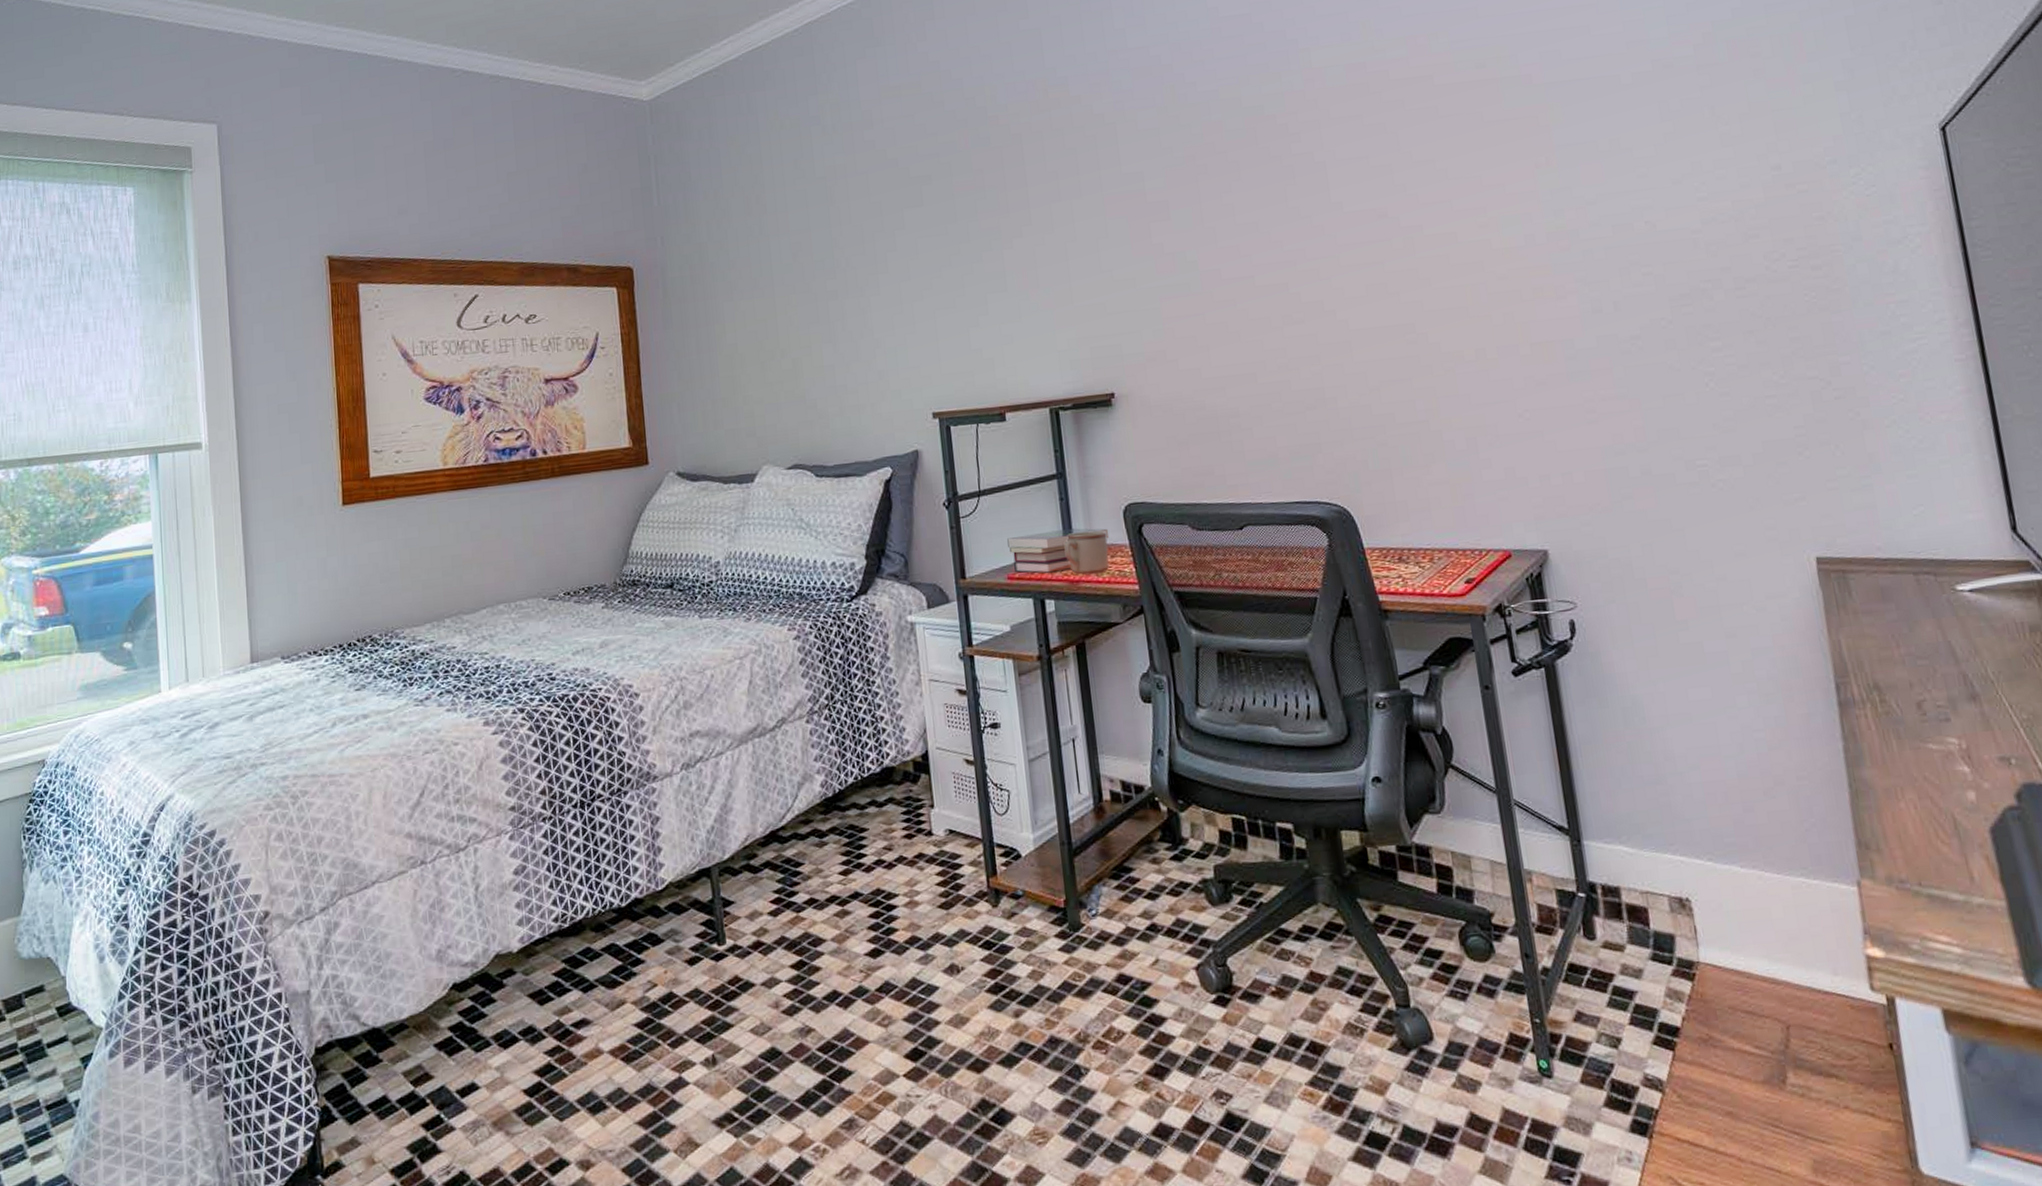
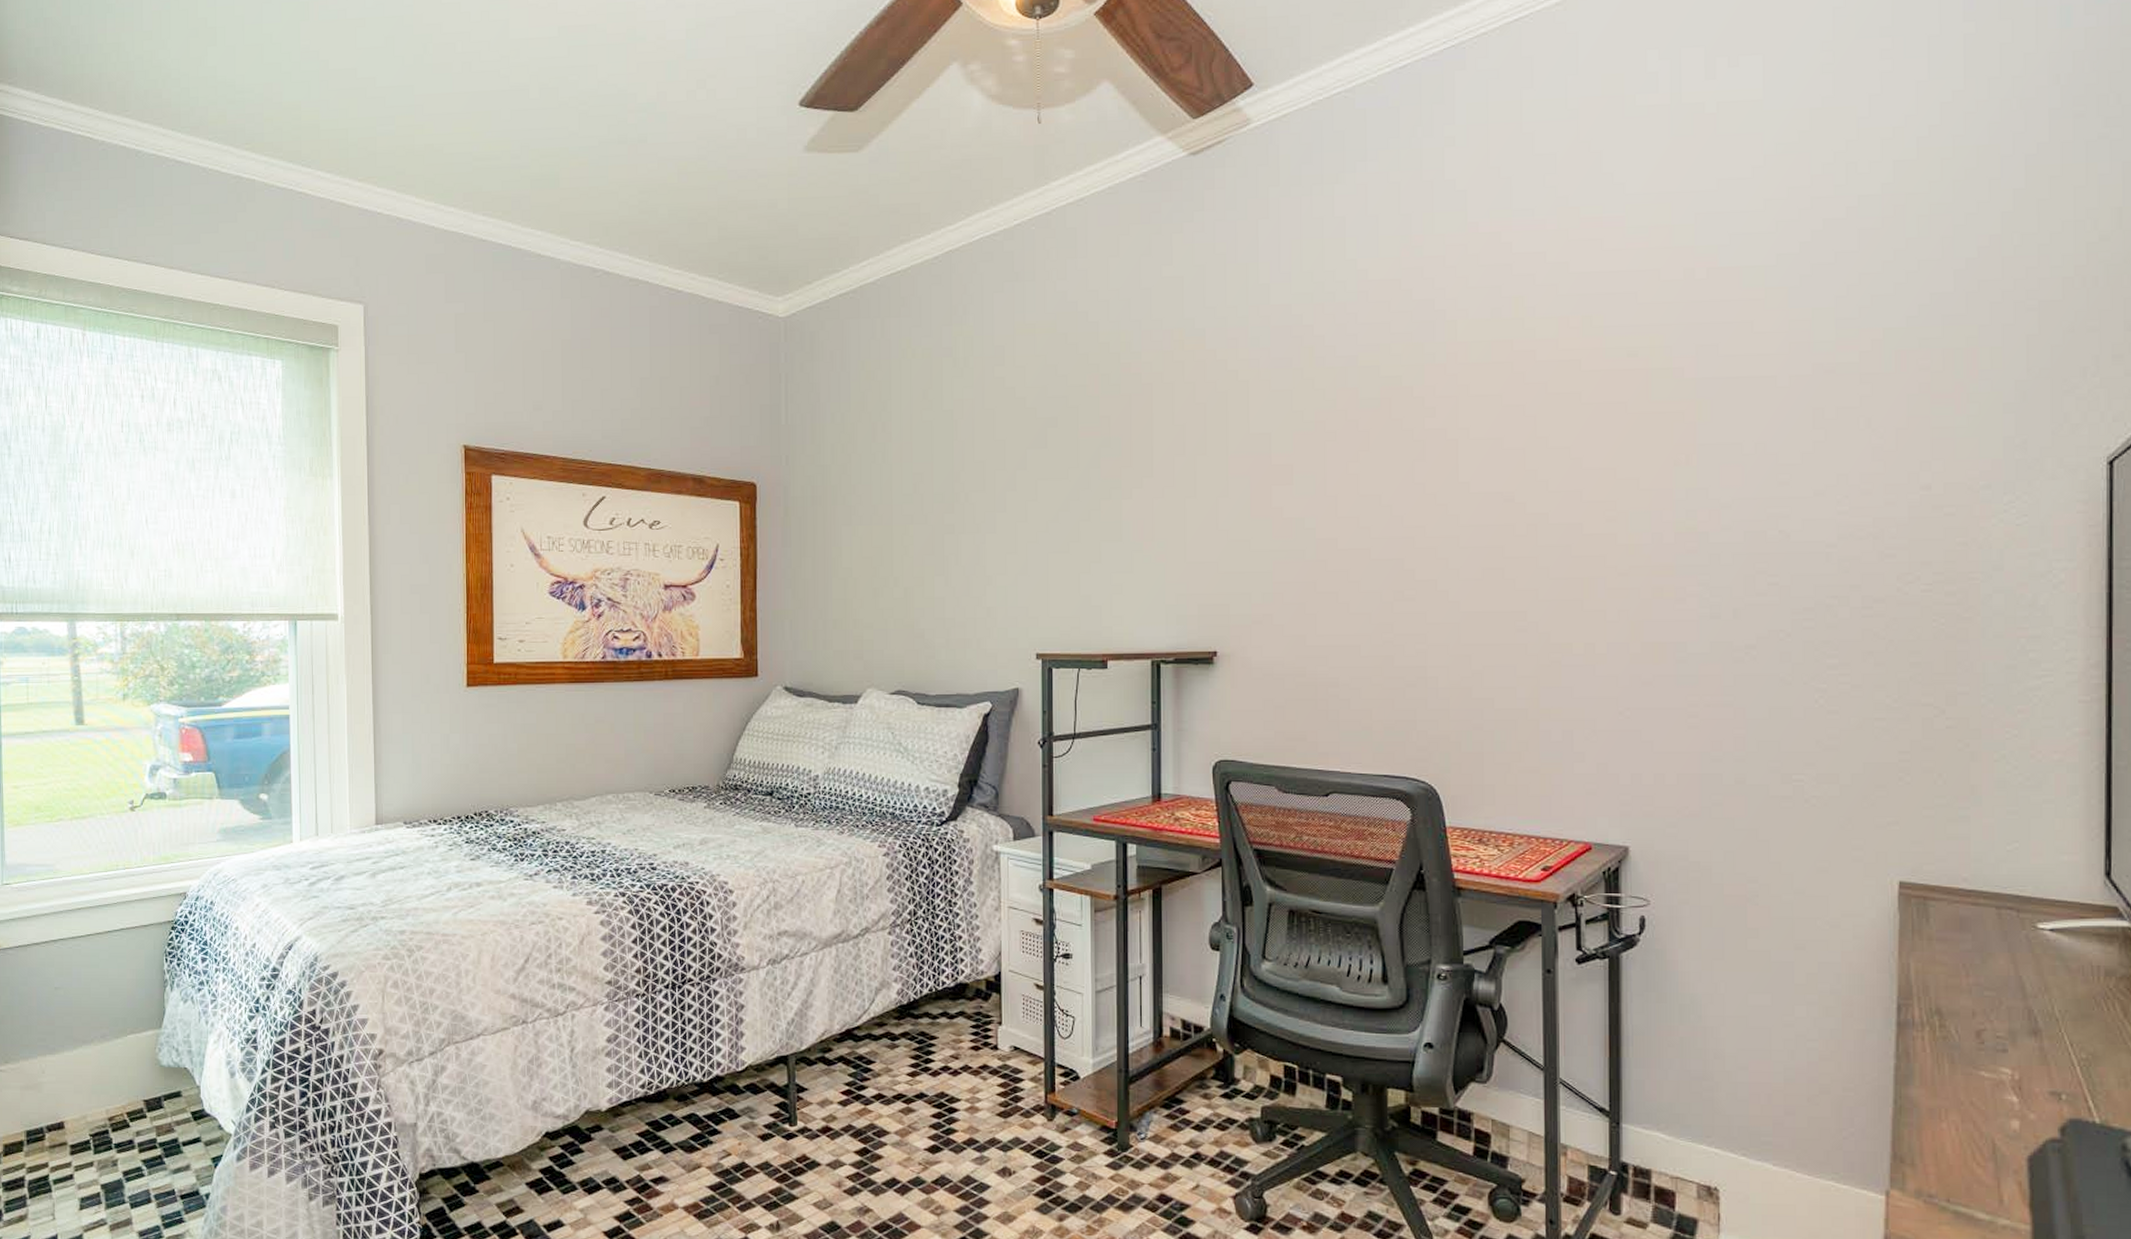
books: present [1007,528,1110,574] -> none [1097,779,1197,820]
mug: present [1064,530,1109,575] -> none [1151,783,1194,824]

